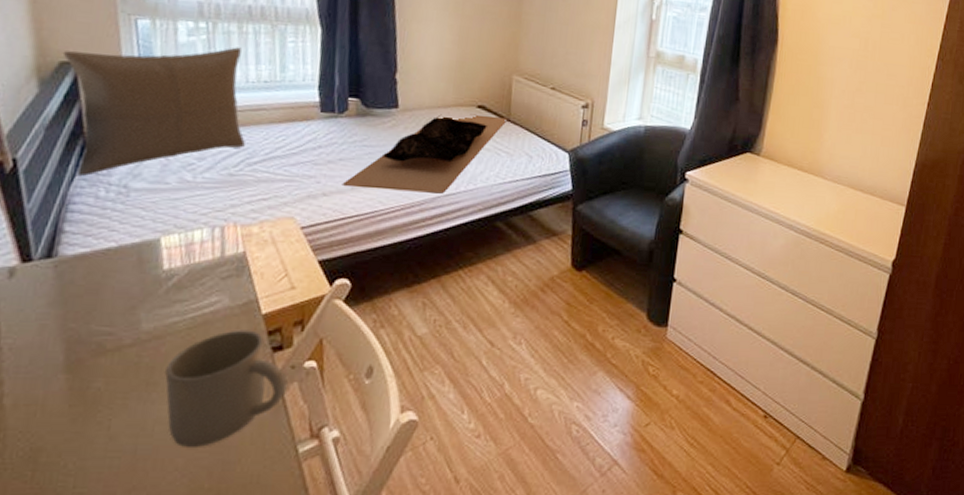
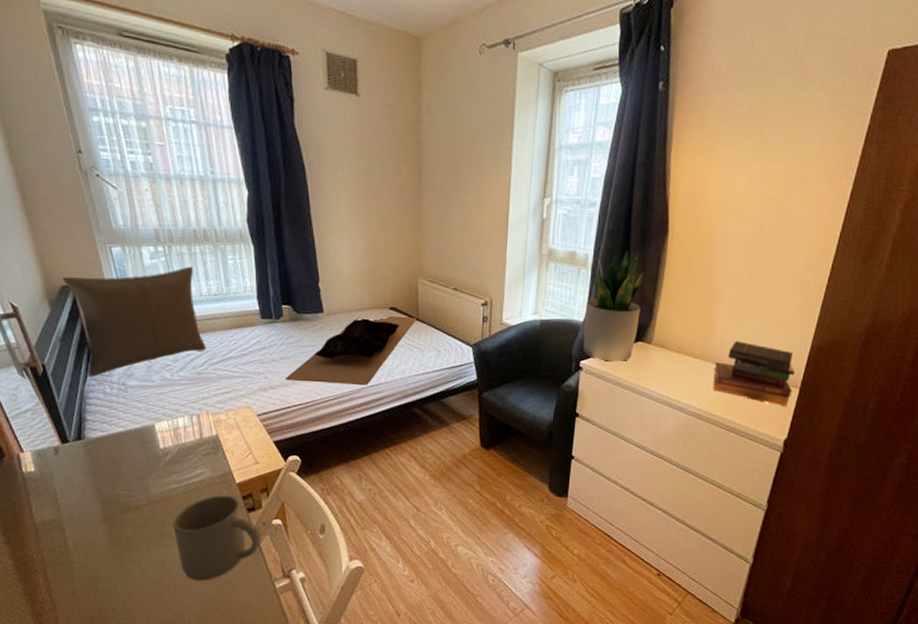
planter: none [689,58,754,174] -> present [583,251,645,362]
books: none [821,155,902,225] -> present [712,341,795,406]

